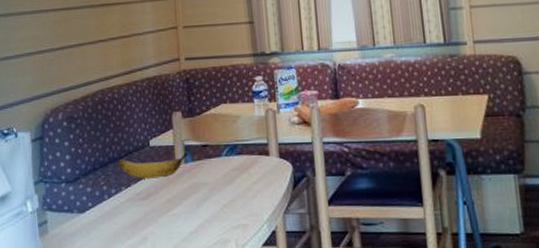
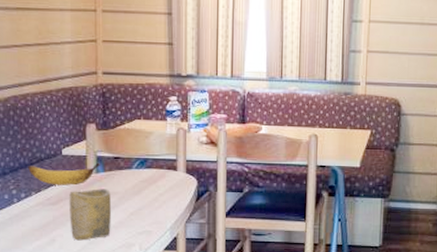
cup: none [159,180,204,238] -> present [69,189,111,241]

